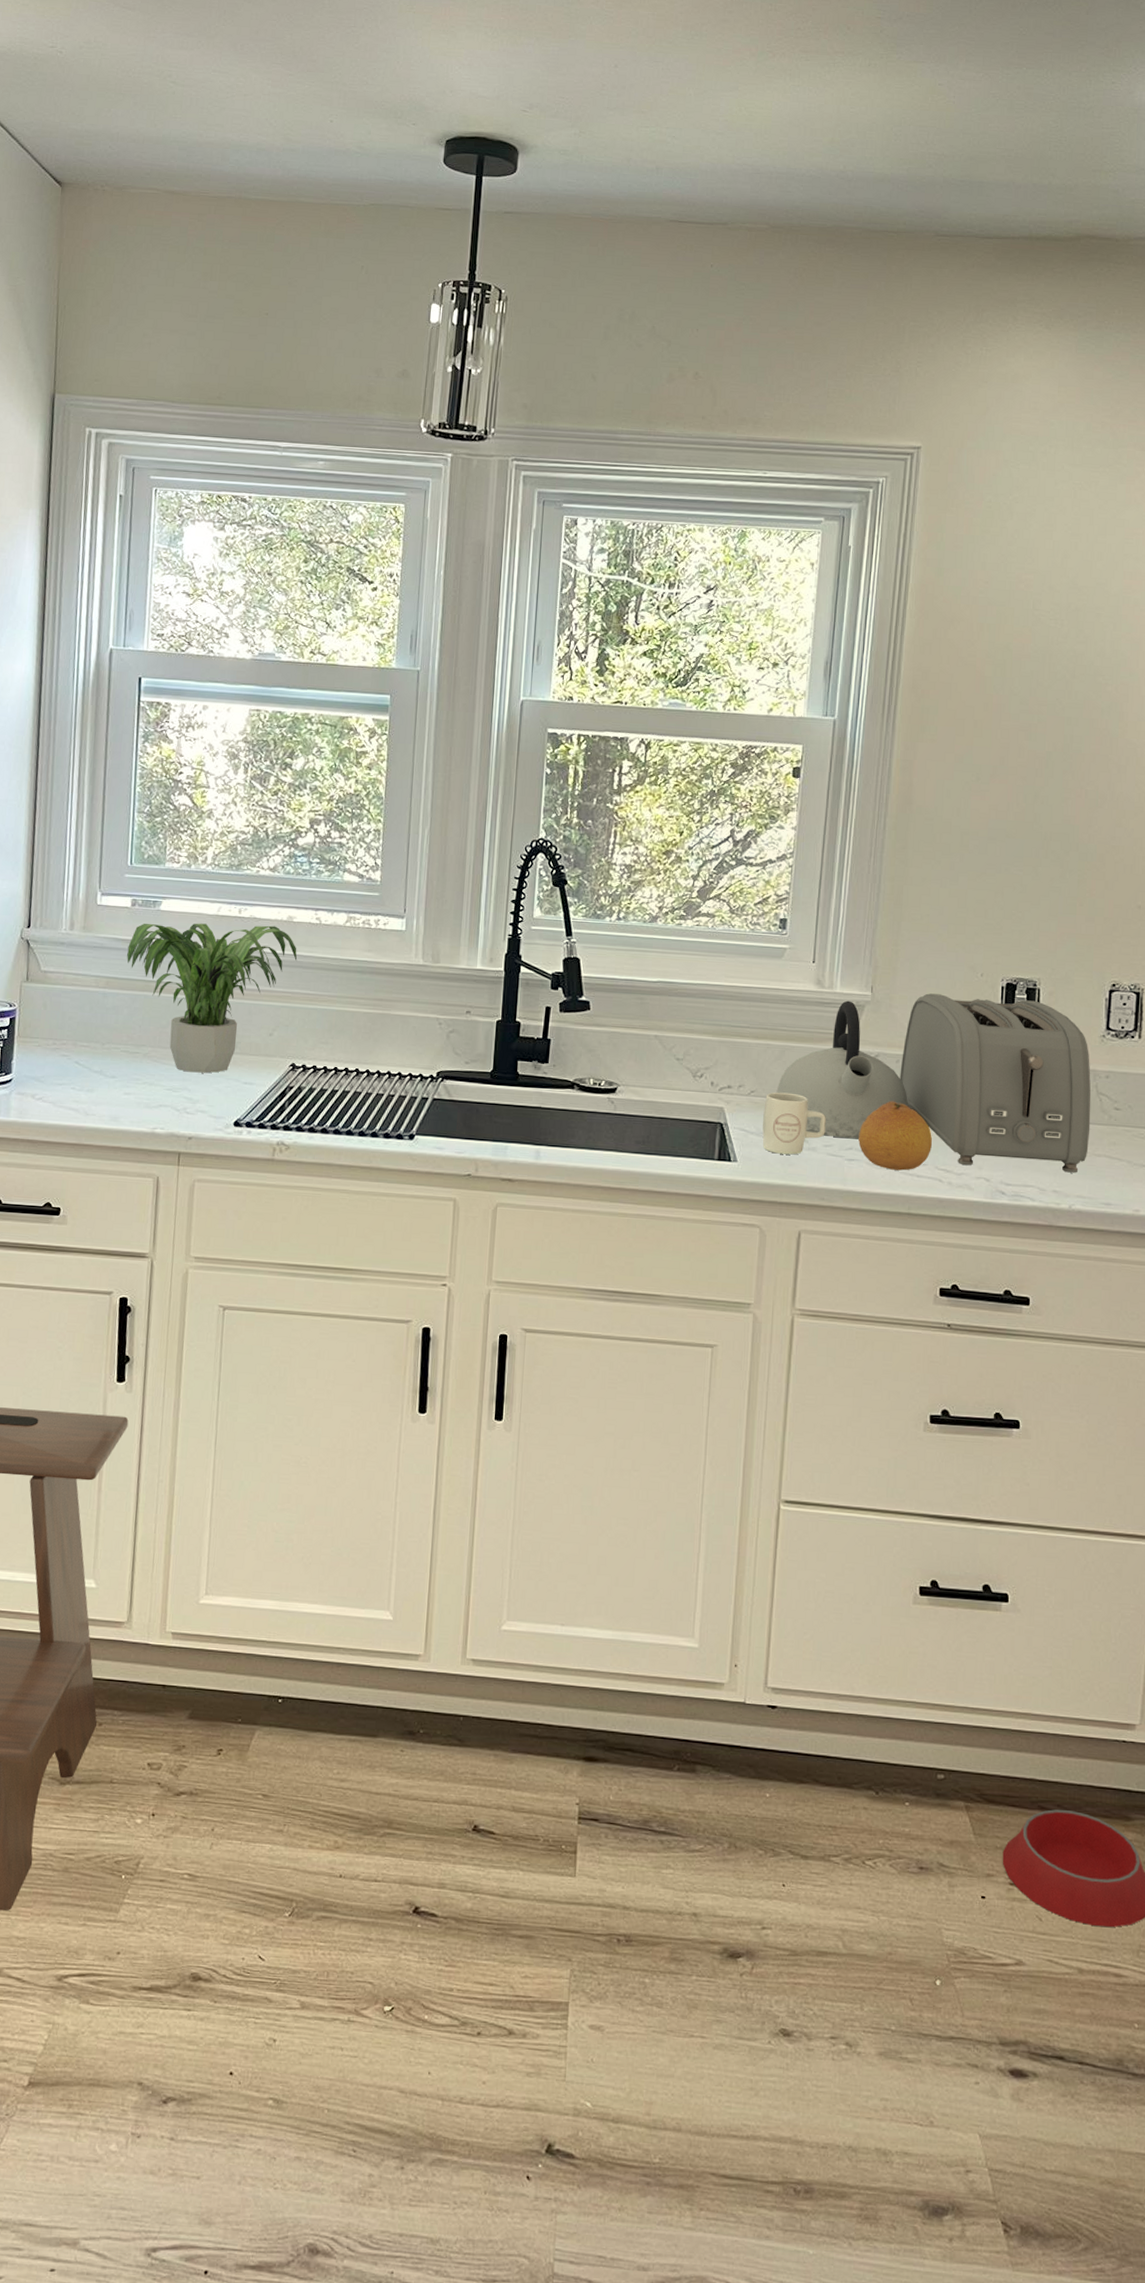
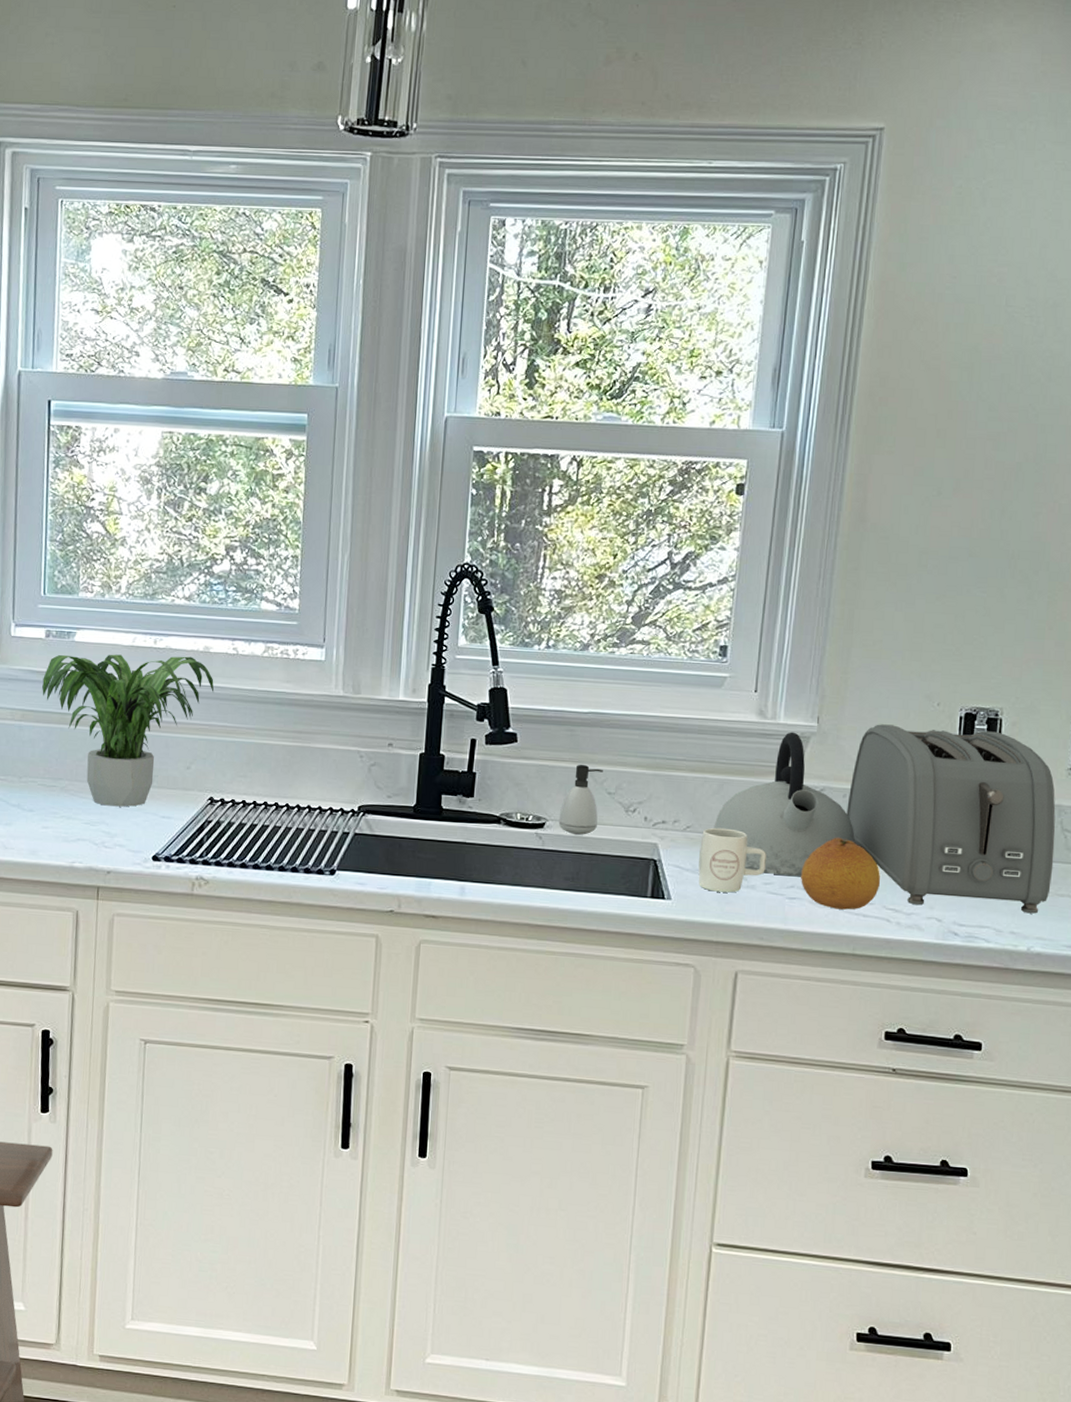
soap dispenser: none [629,1031,672,1100] -> present [558,764,603,835]

